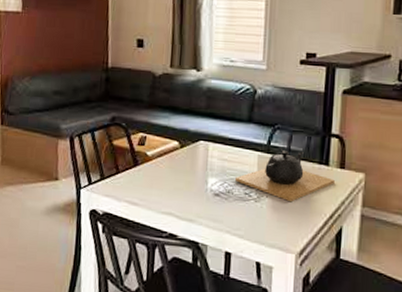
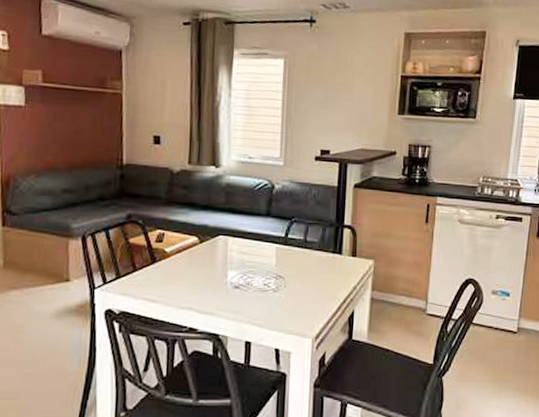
teapot: present [235,151,335,202] -> none [254,242,347,290]

